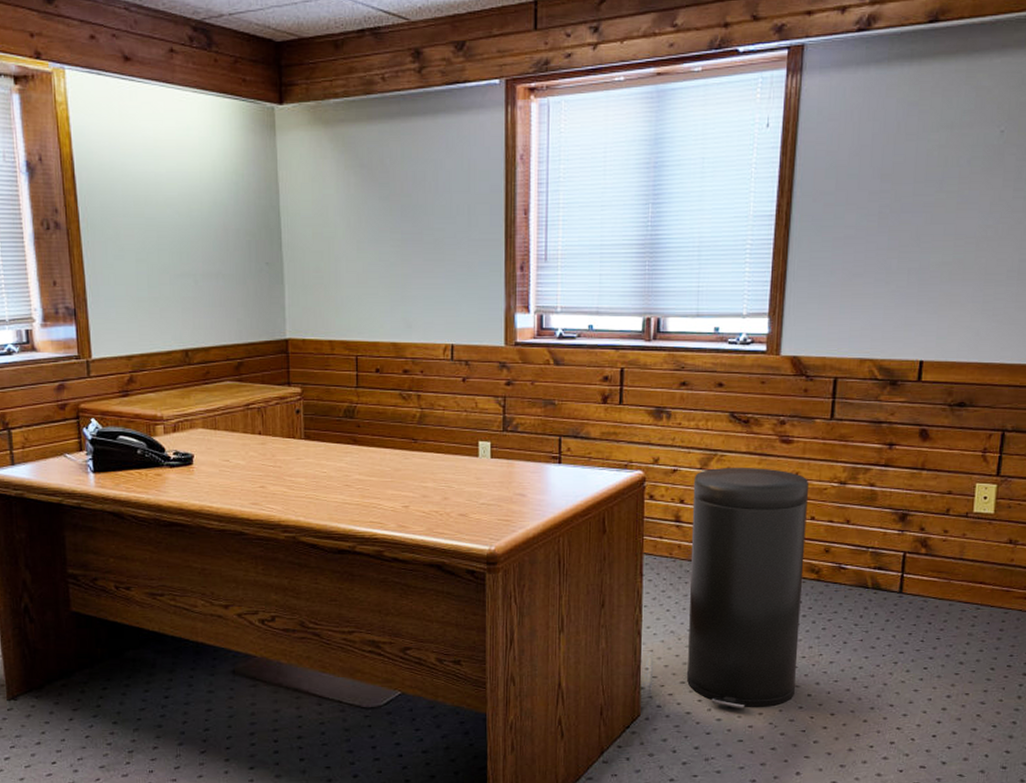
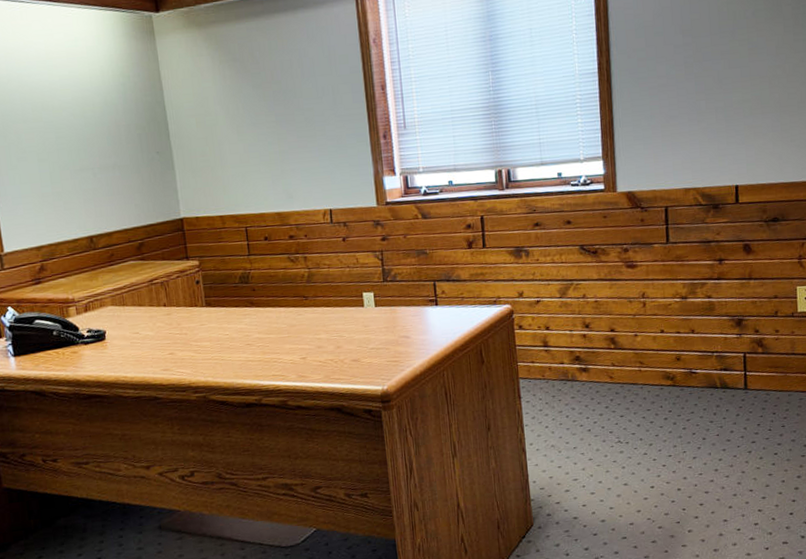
pedal bin: present [686,468,810,708] -> none [555,291,667,509]

